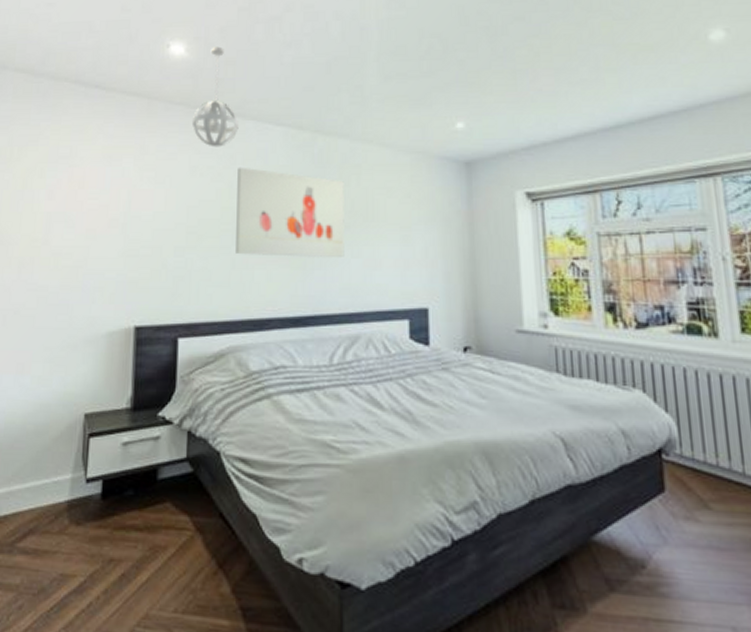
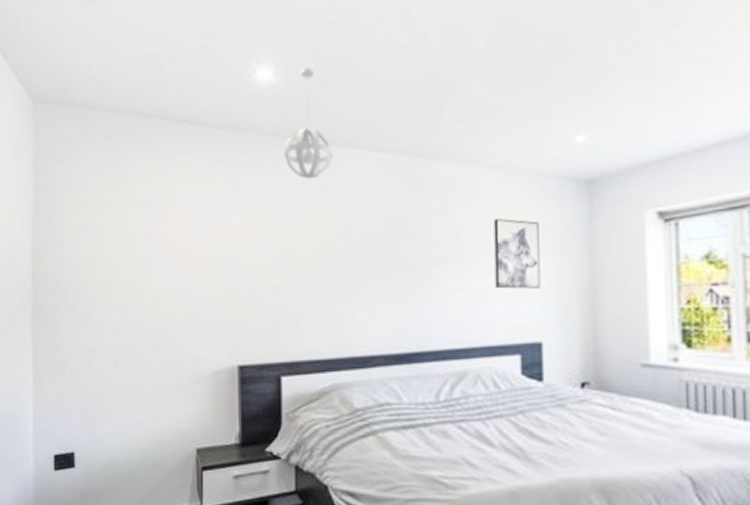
wall art: present [236,167,345,258] -> none [334,198,450,292]
wall art: none [385,192,427,257] -> present [494,218,541,289]

